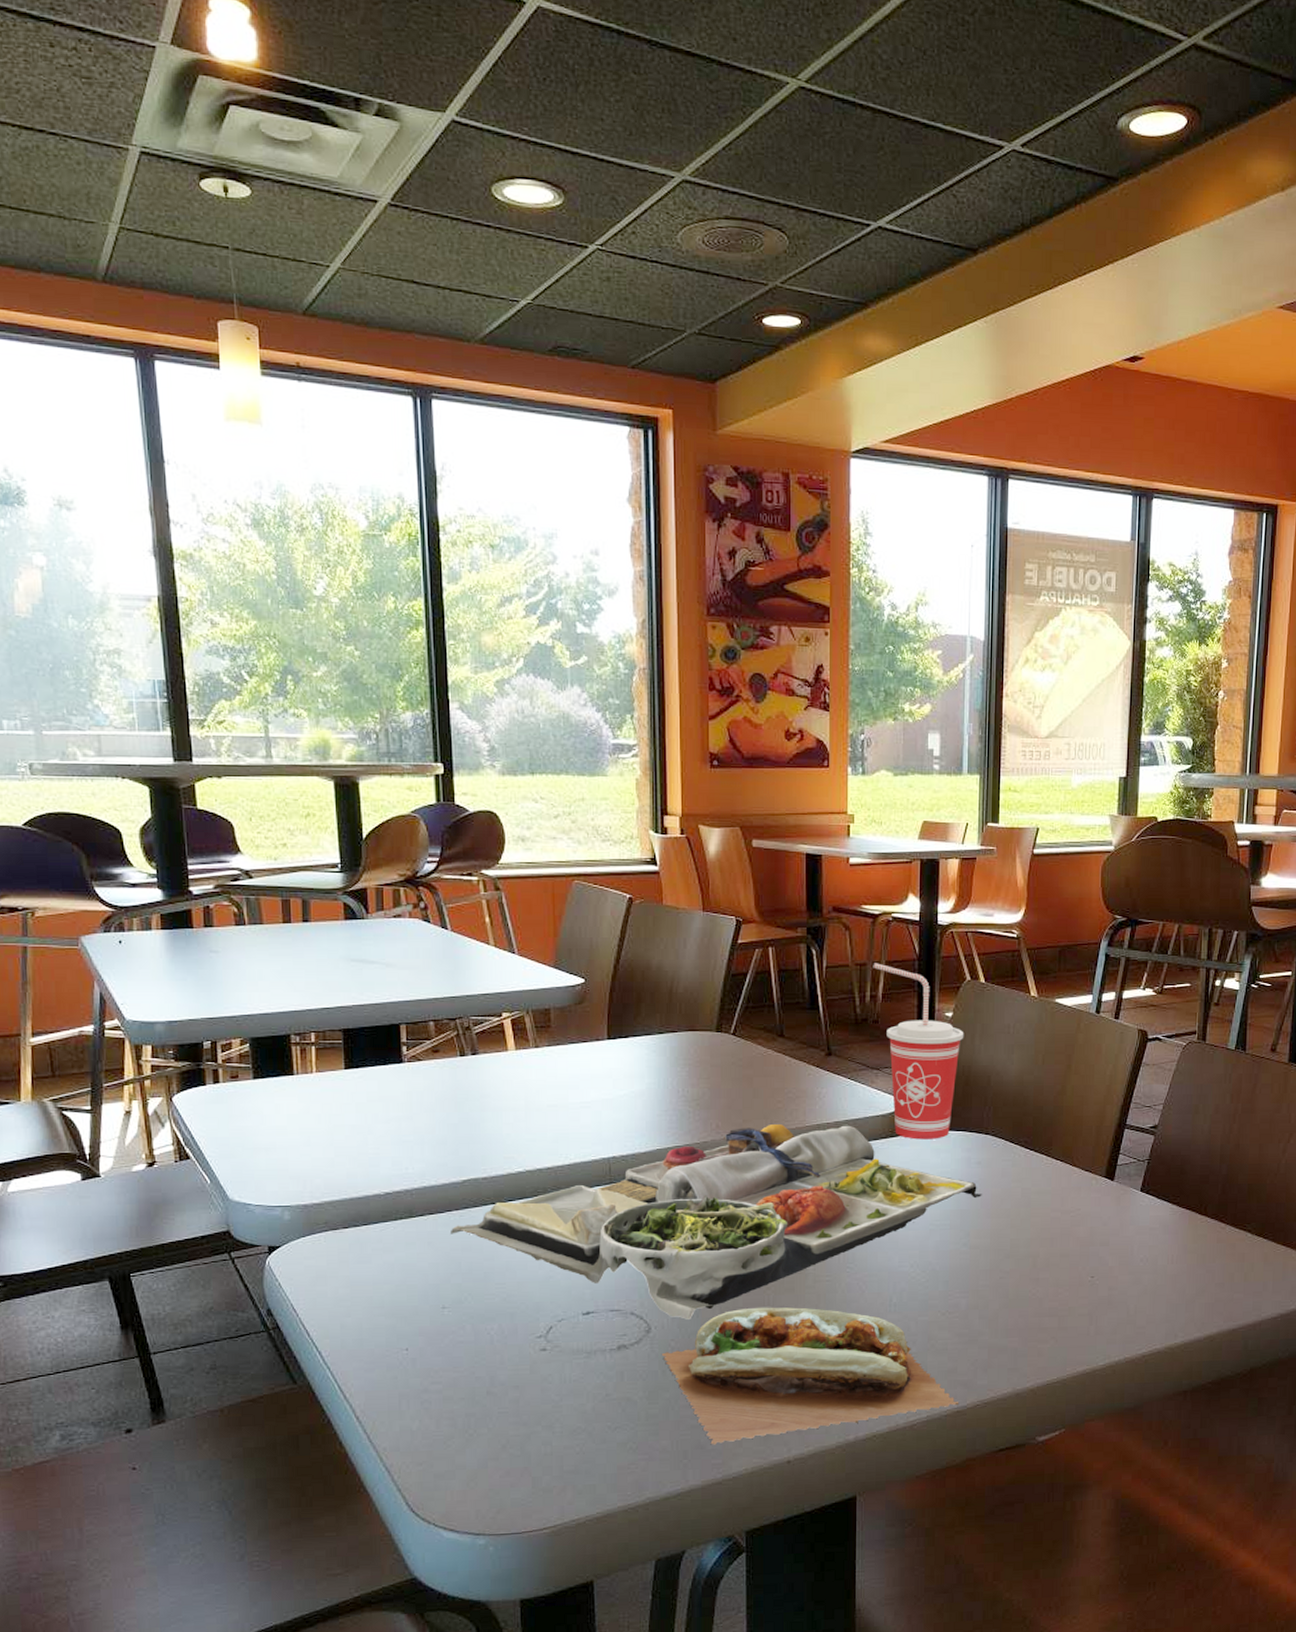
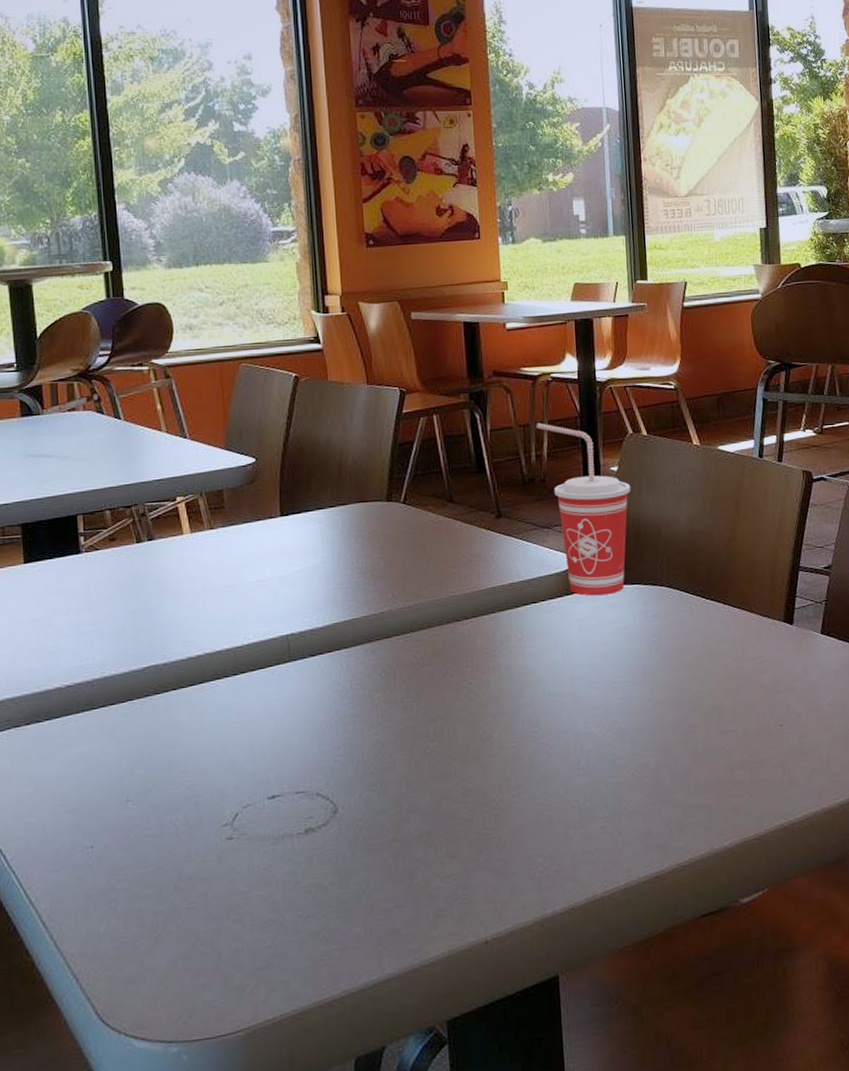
food tray: present [449,1124,982,1319] -> none [131,586,662,797]
taco: present [661,1307,959,1445] -> none [349,776,657,929]

